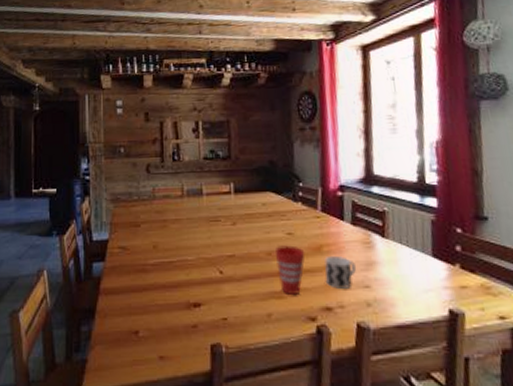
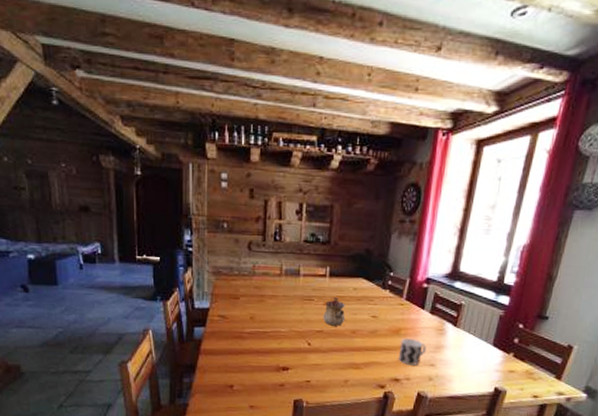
teapot: none [233,215,258,248] -> present [323,297,346,326]
cup: present [274,245,305,294] -> none [358,326,385,367]

